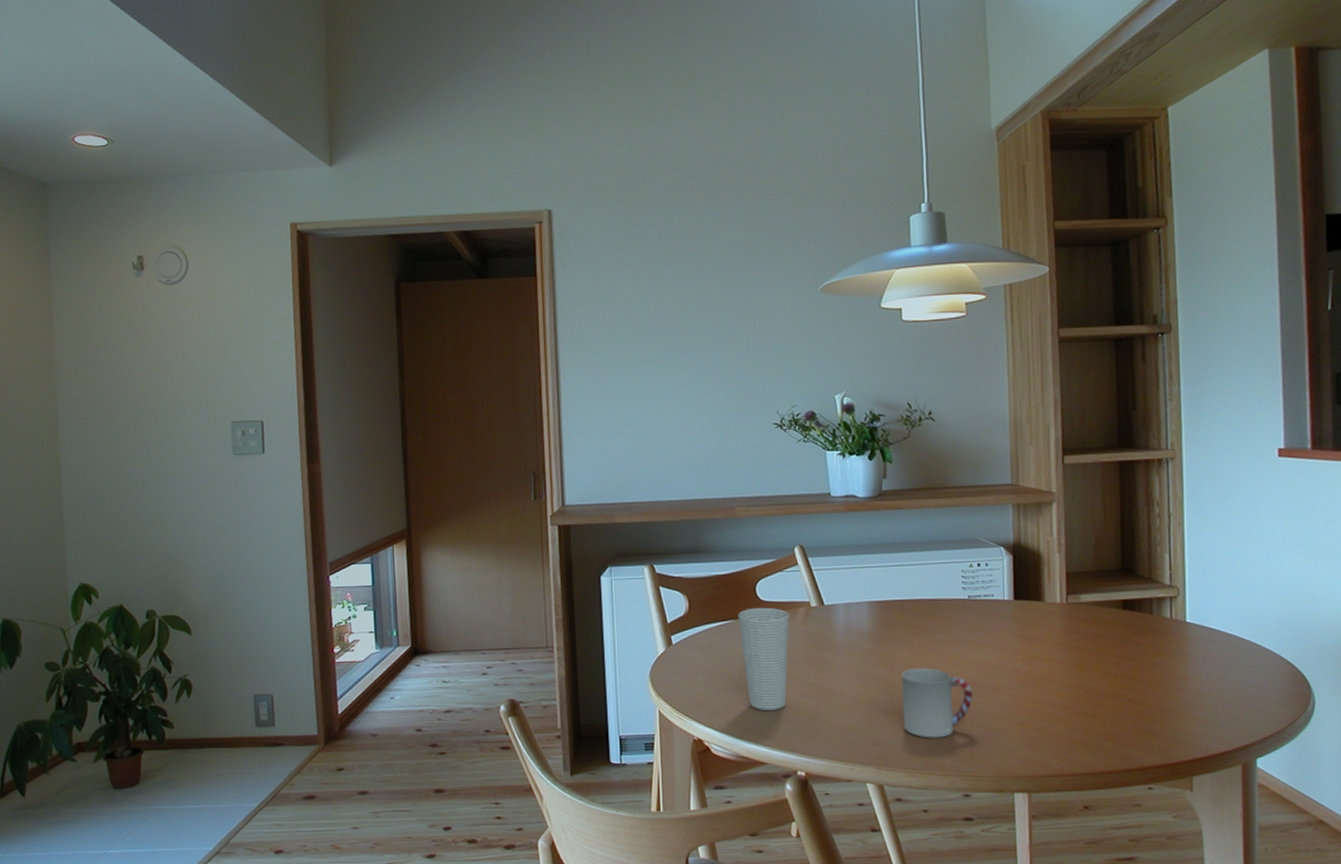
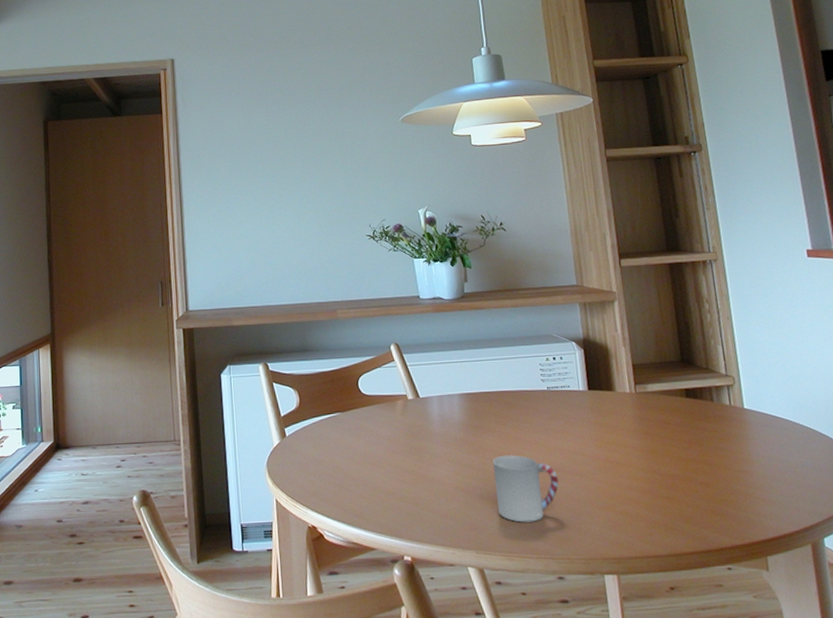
cup: present [737,607,790,711] -> none [343,400,391,499]

